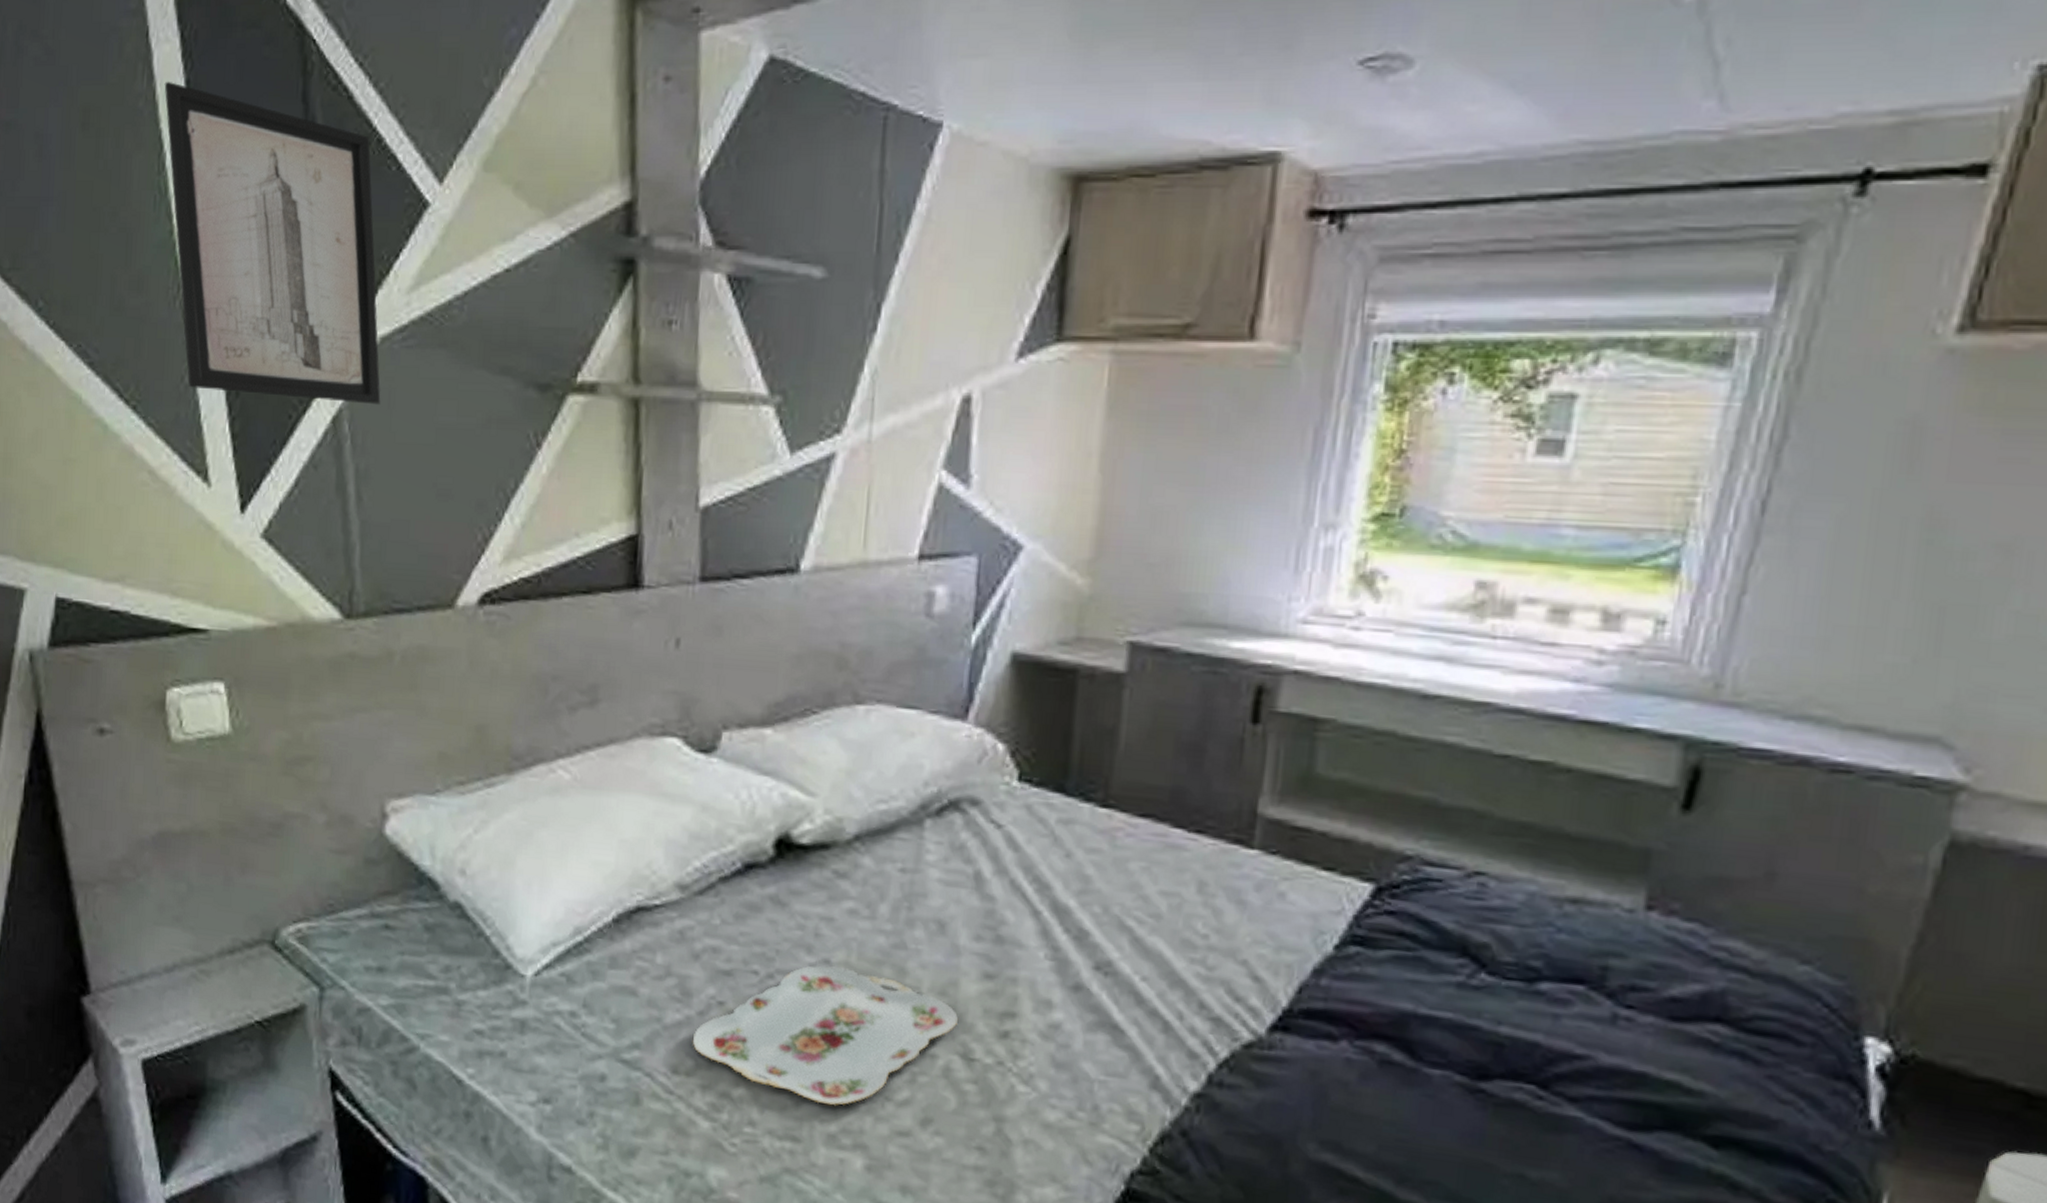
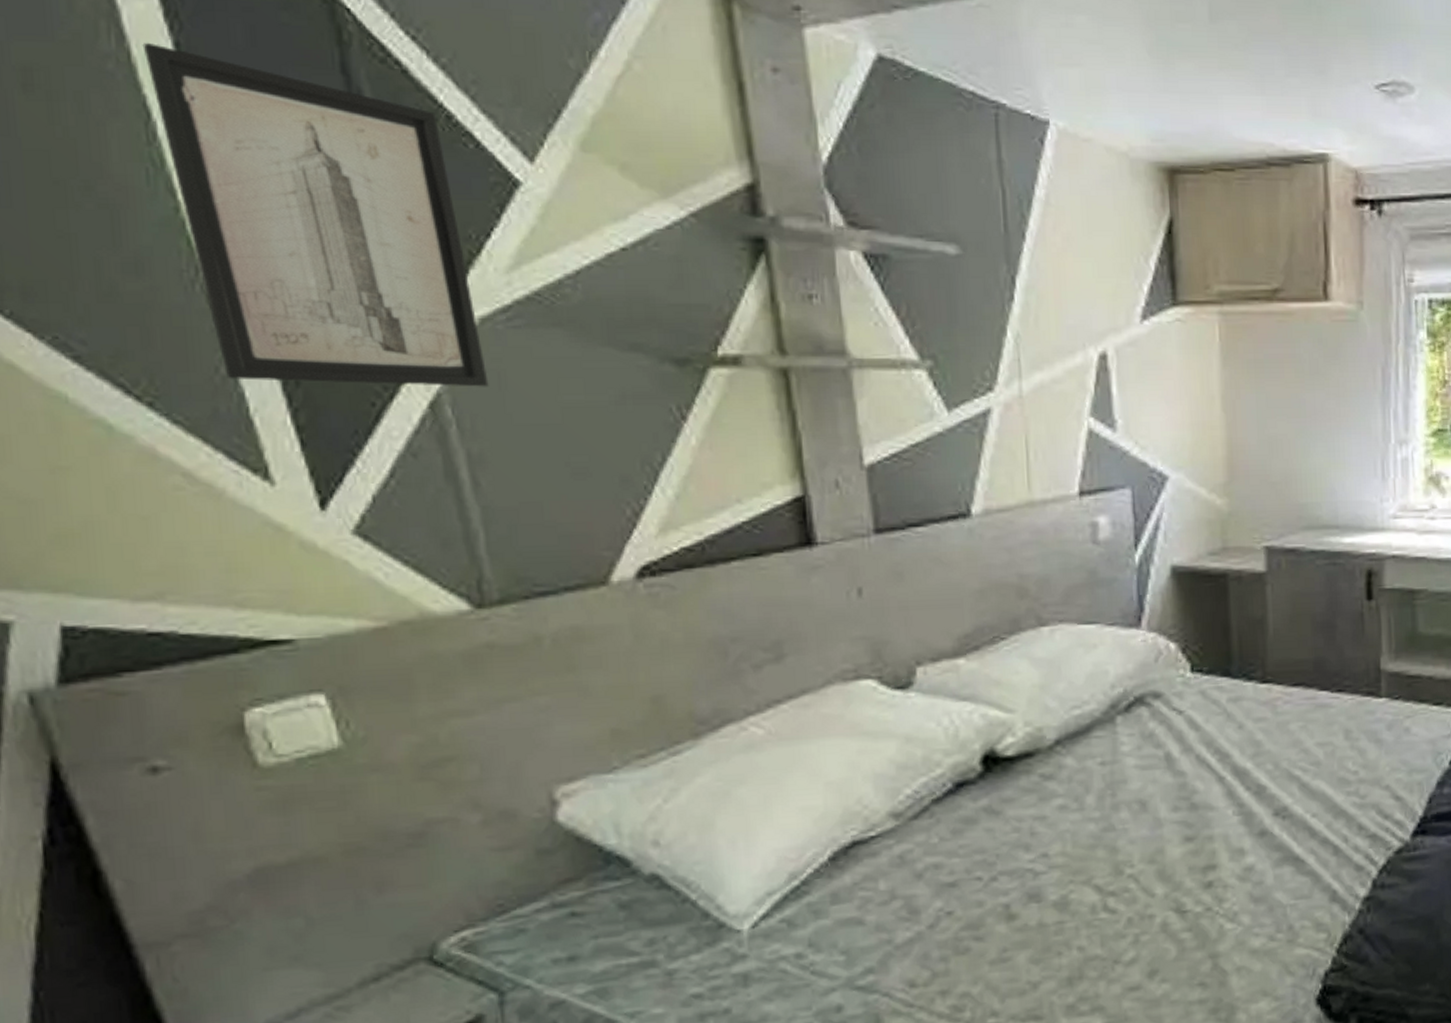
serving tray: present [692,965,958,1106] -> none [925,857,1168,982]

